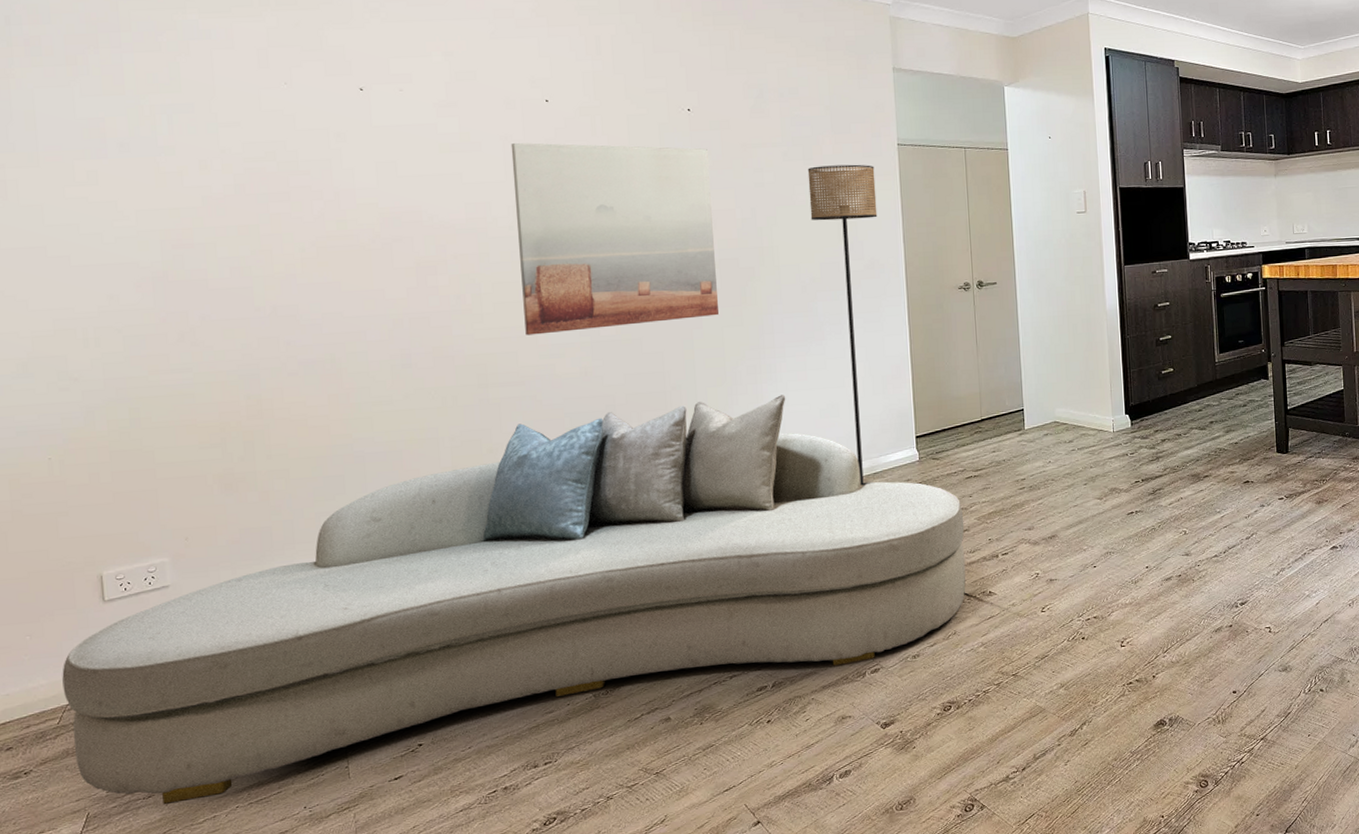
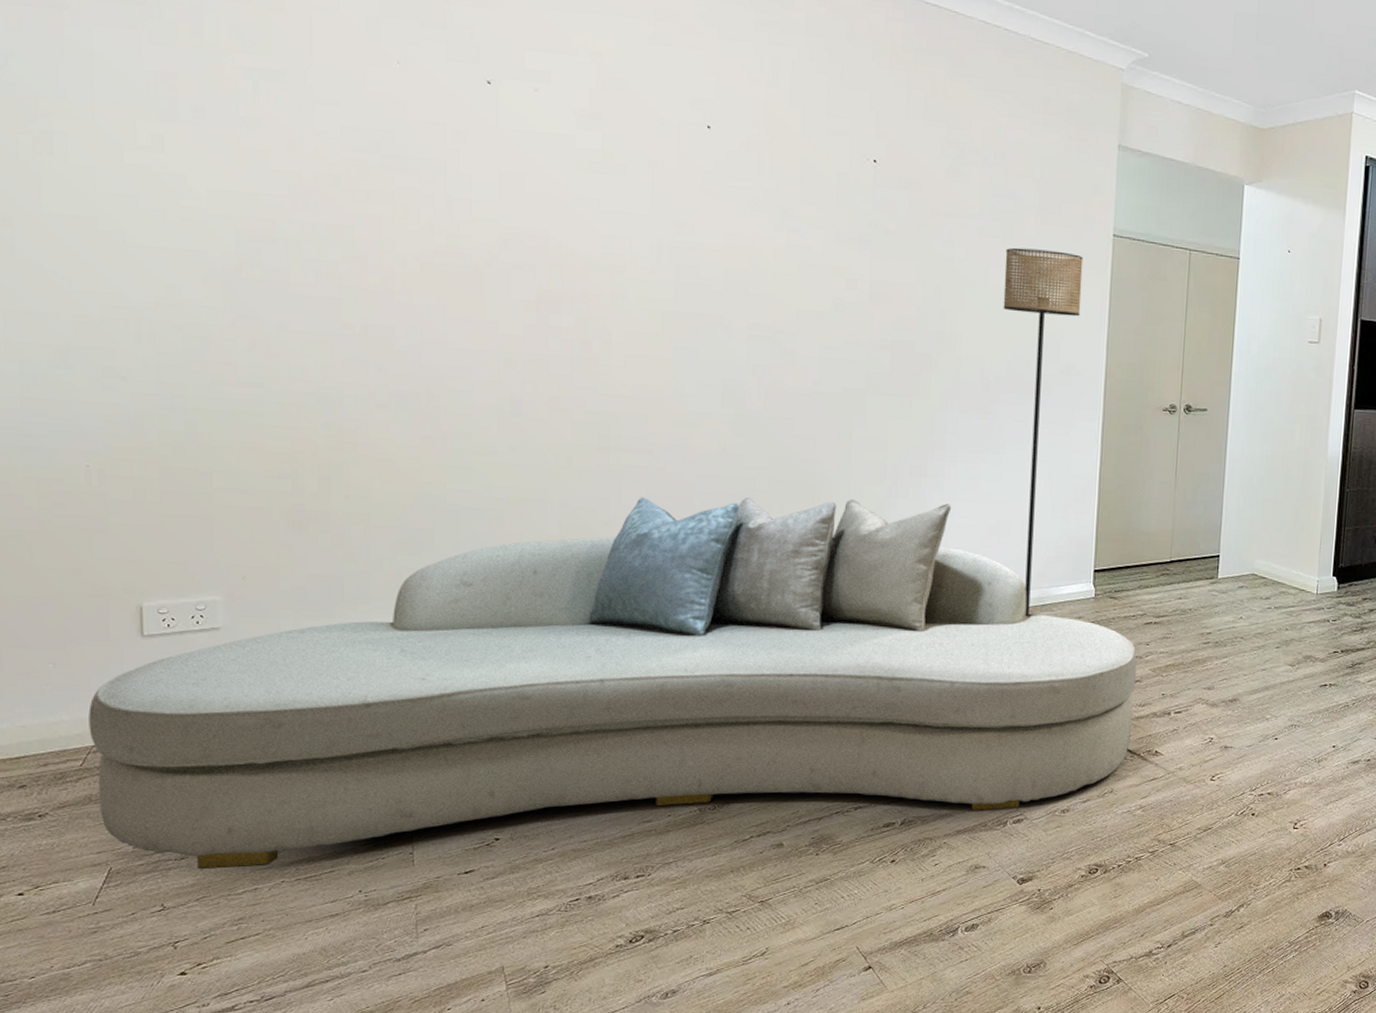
wall art: present [511,142,719,335] -> none [659,171,892,404]

